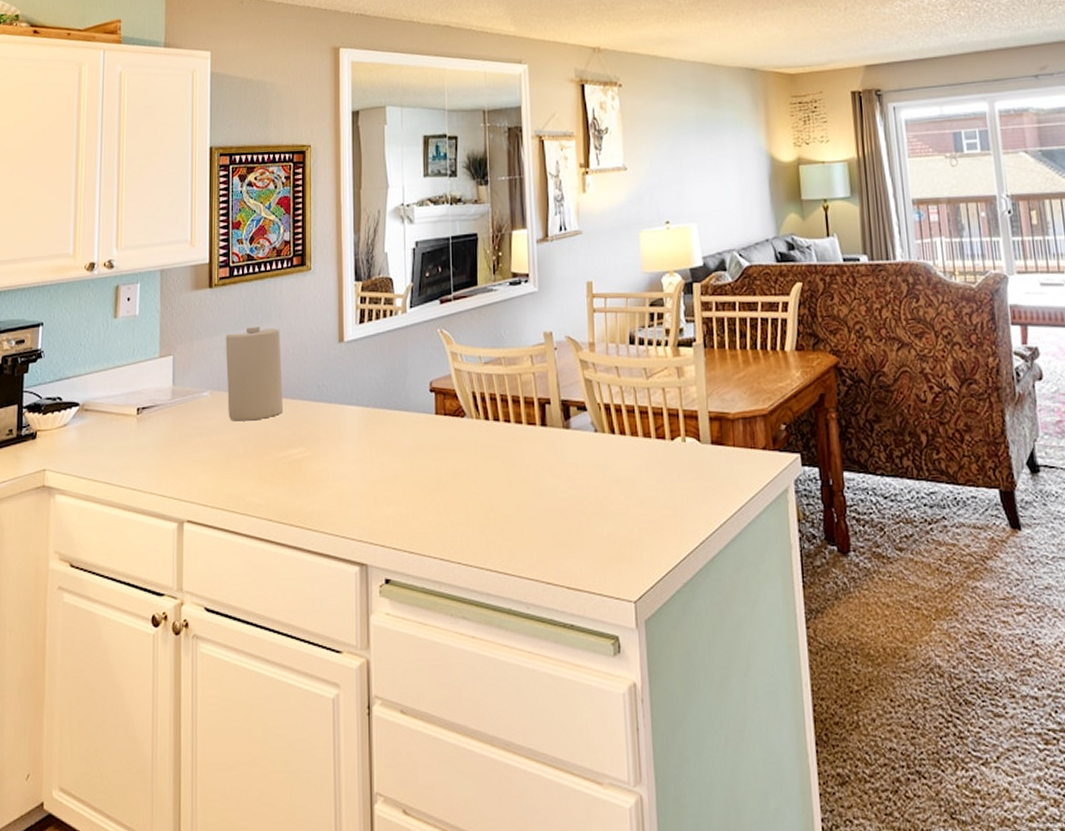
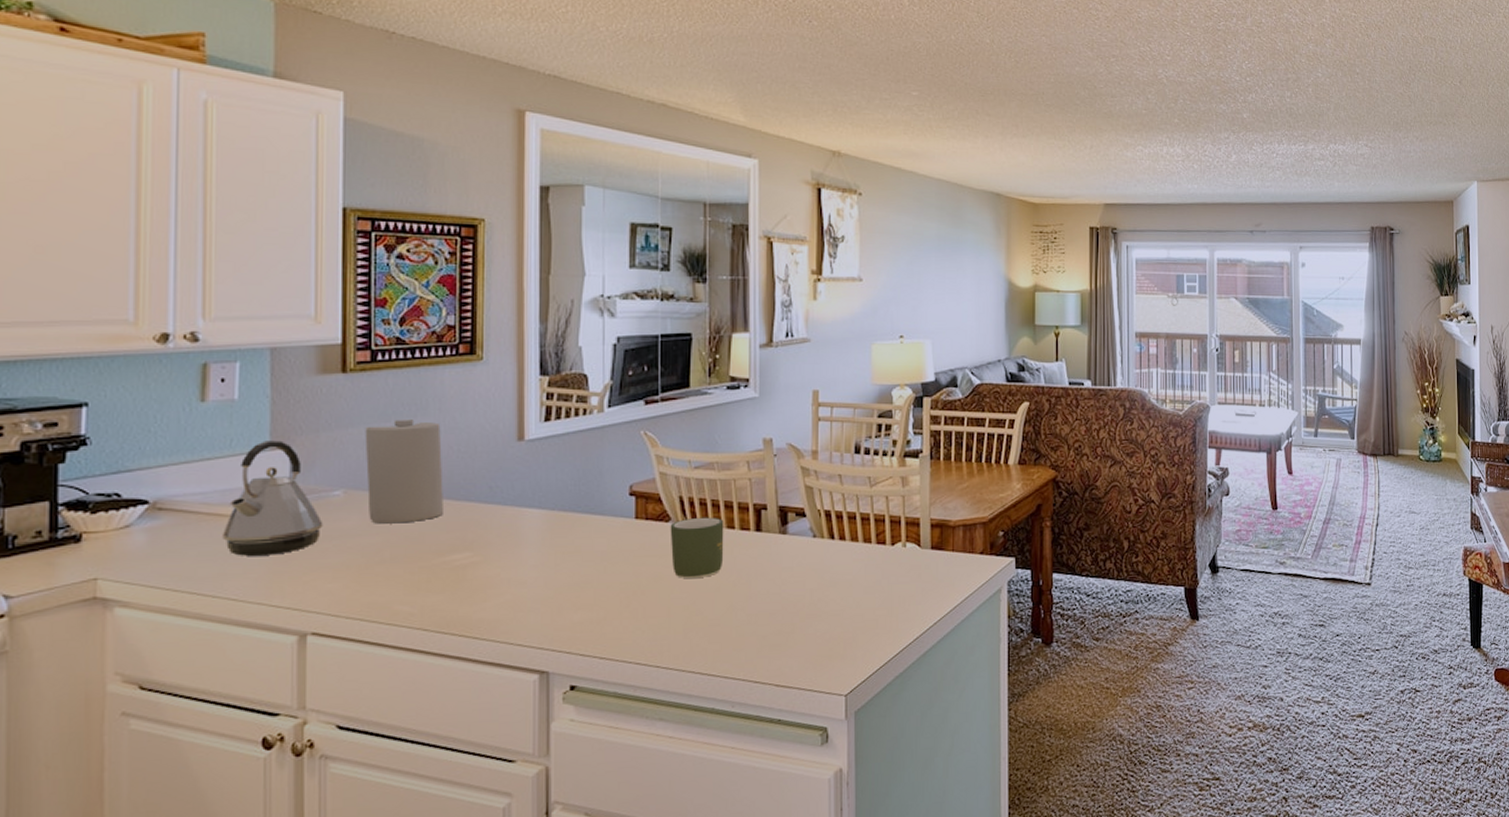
kettle: none [127,349,196,451] -> present [223,440,323,556]
mug: none [465,412,514,475] -> present [670,517,724,579]

